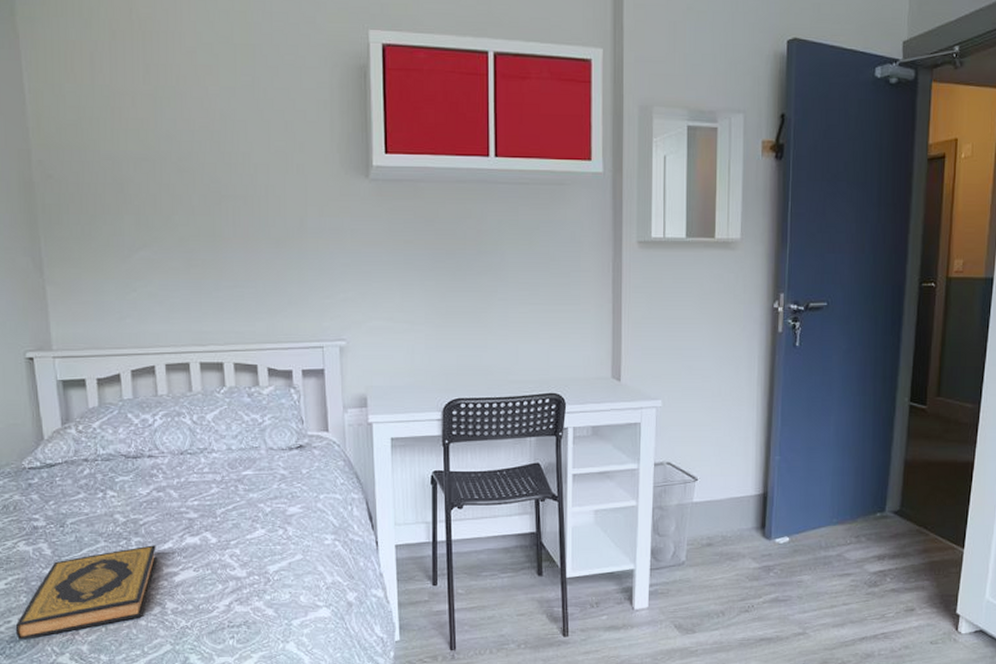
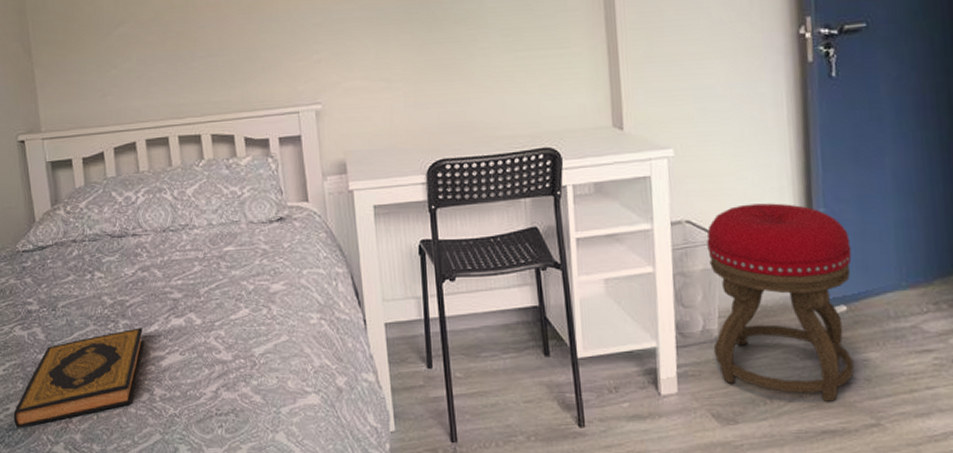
stool: none [680,450,797,615] -> present [707,203,854,402]

